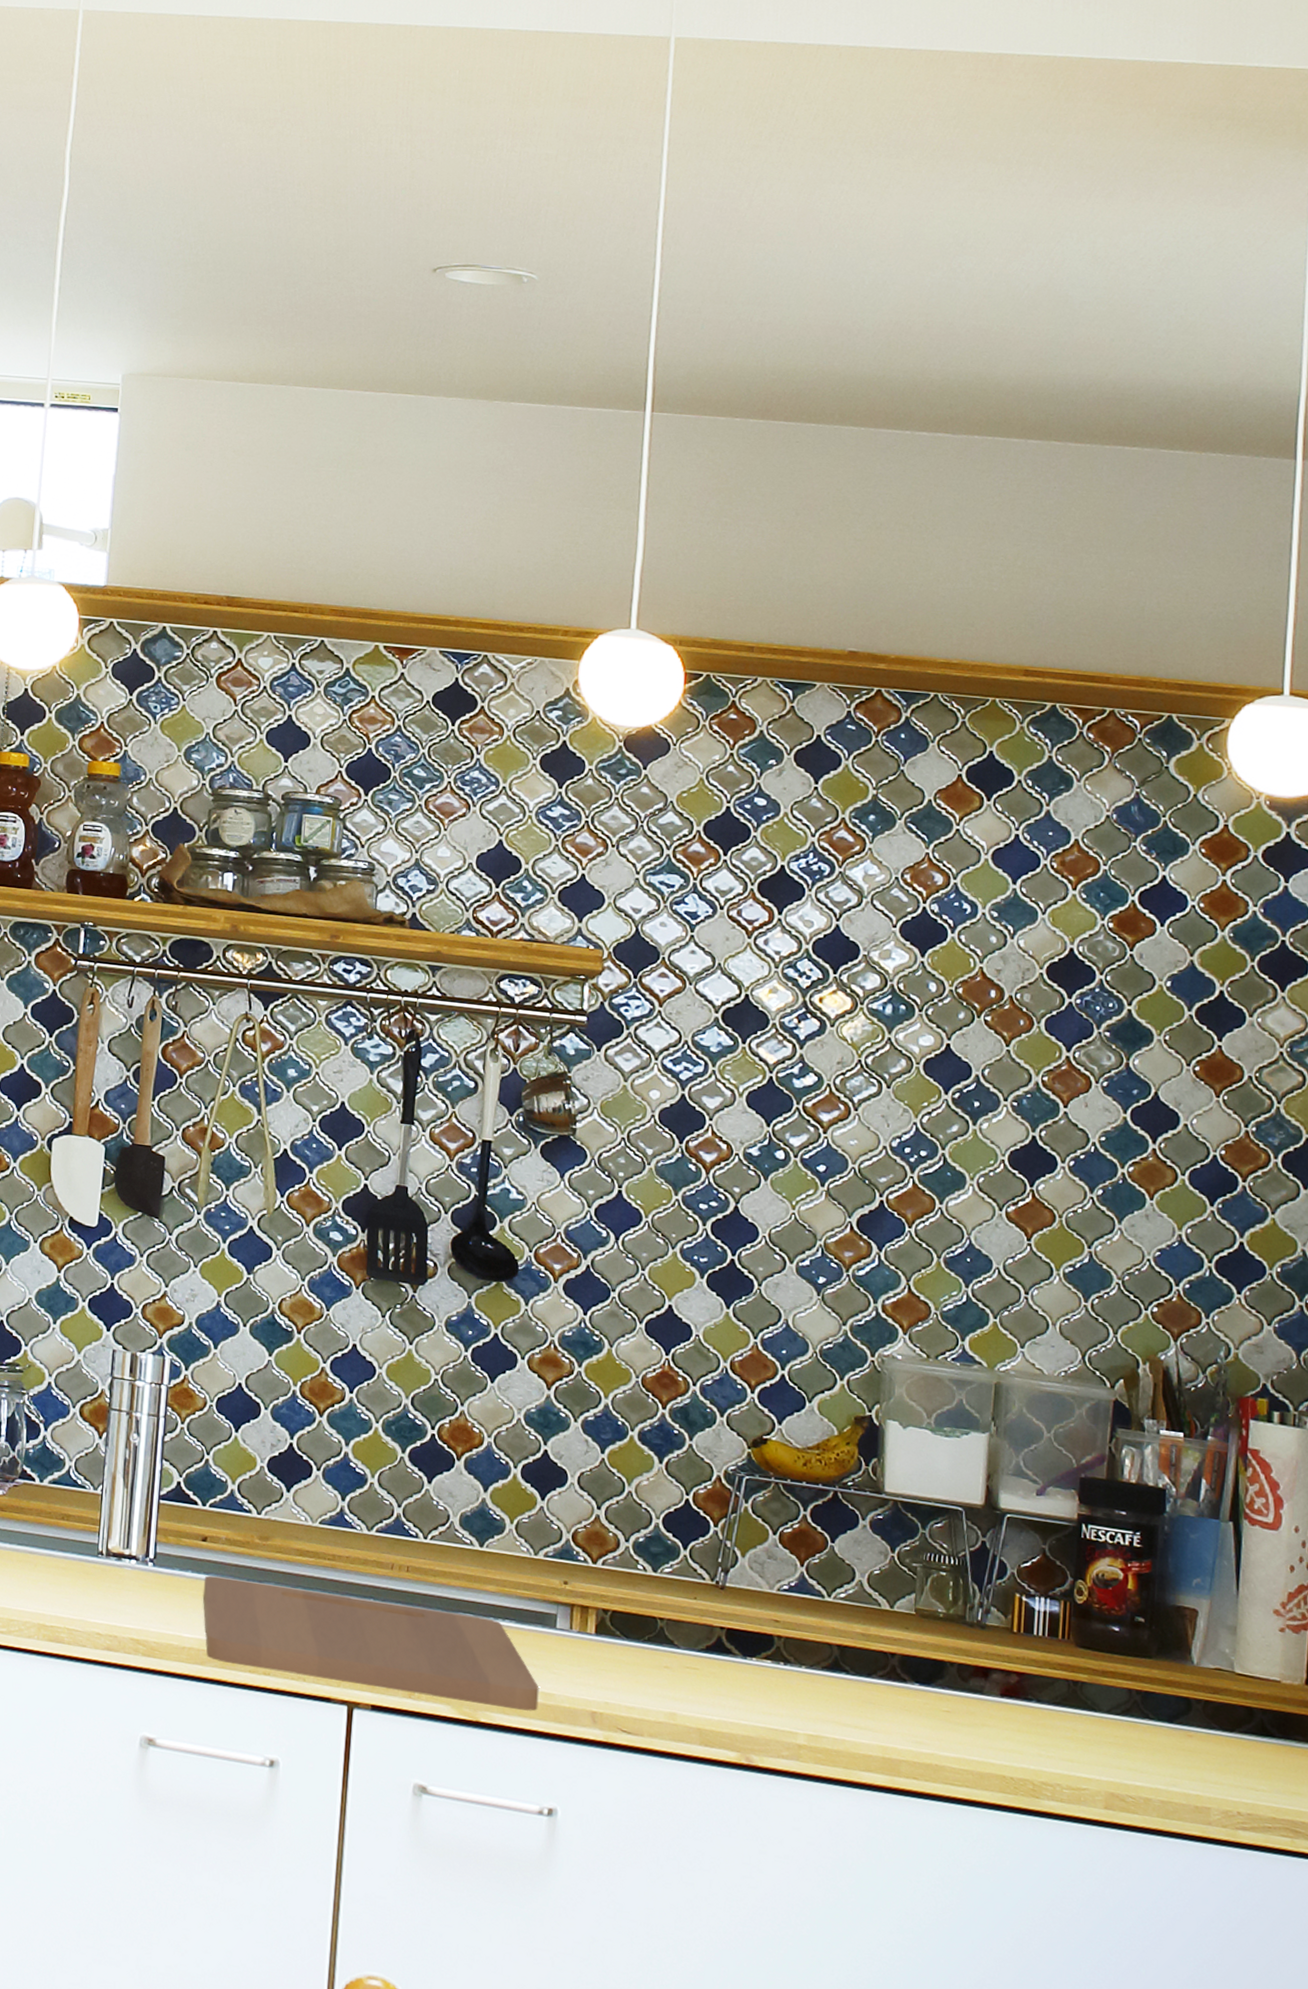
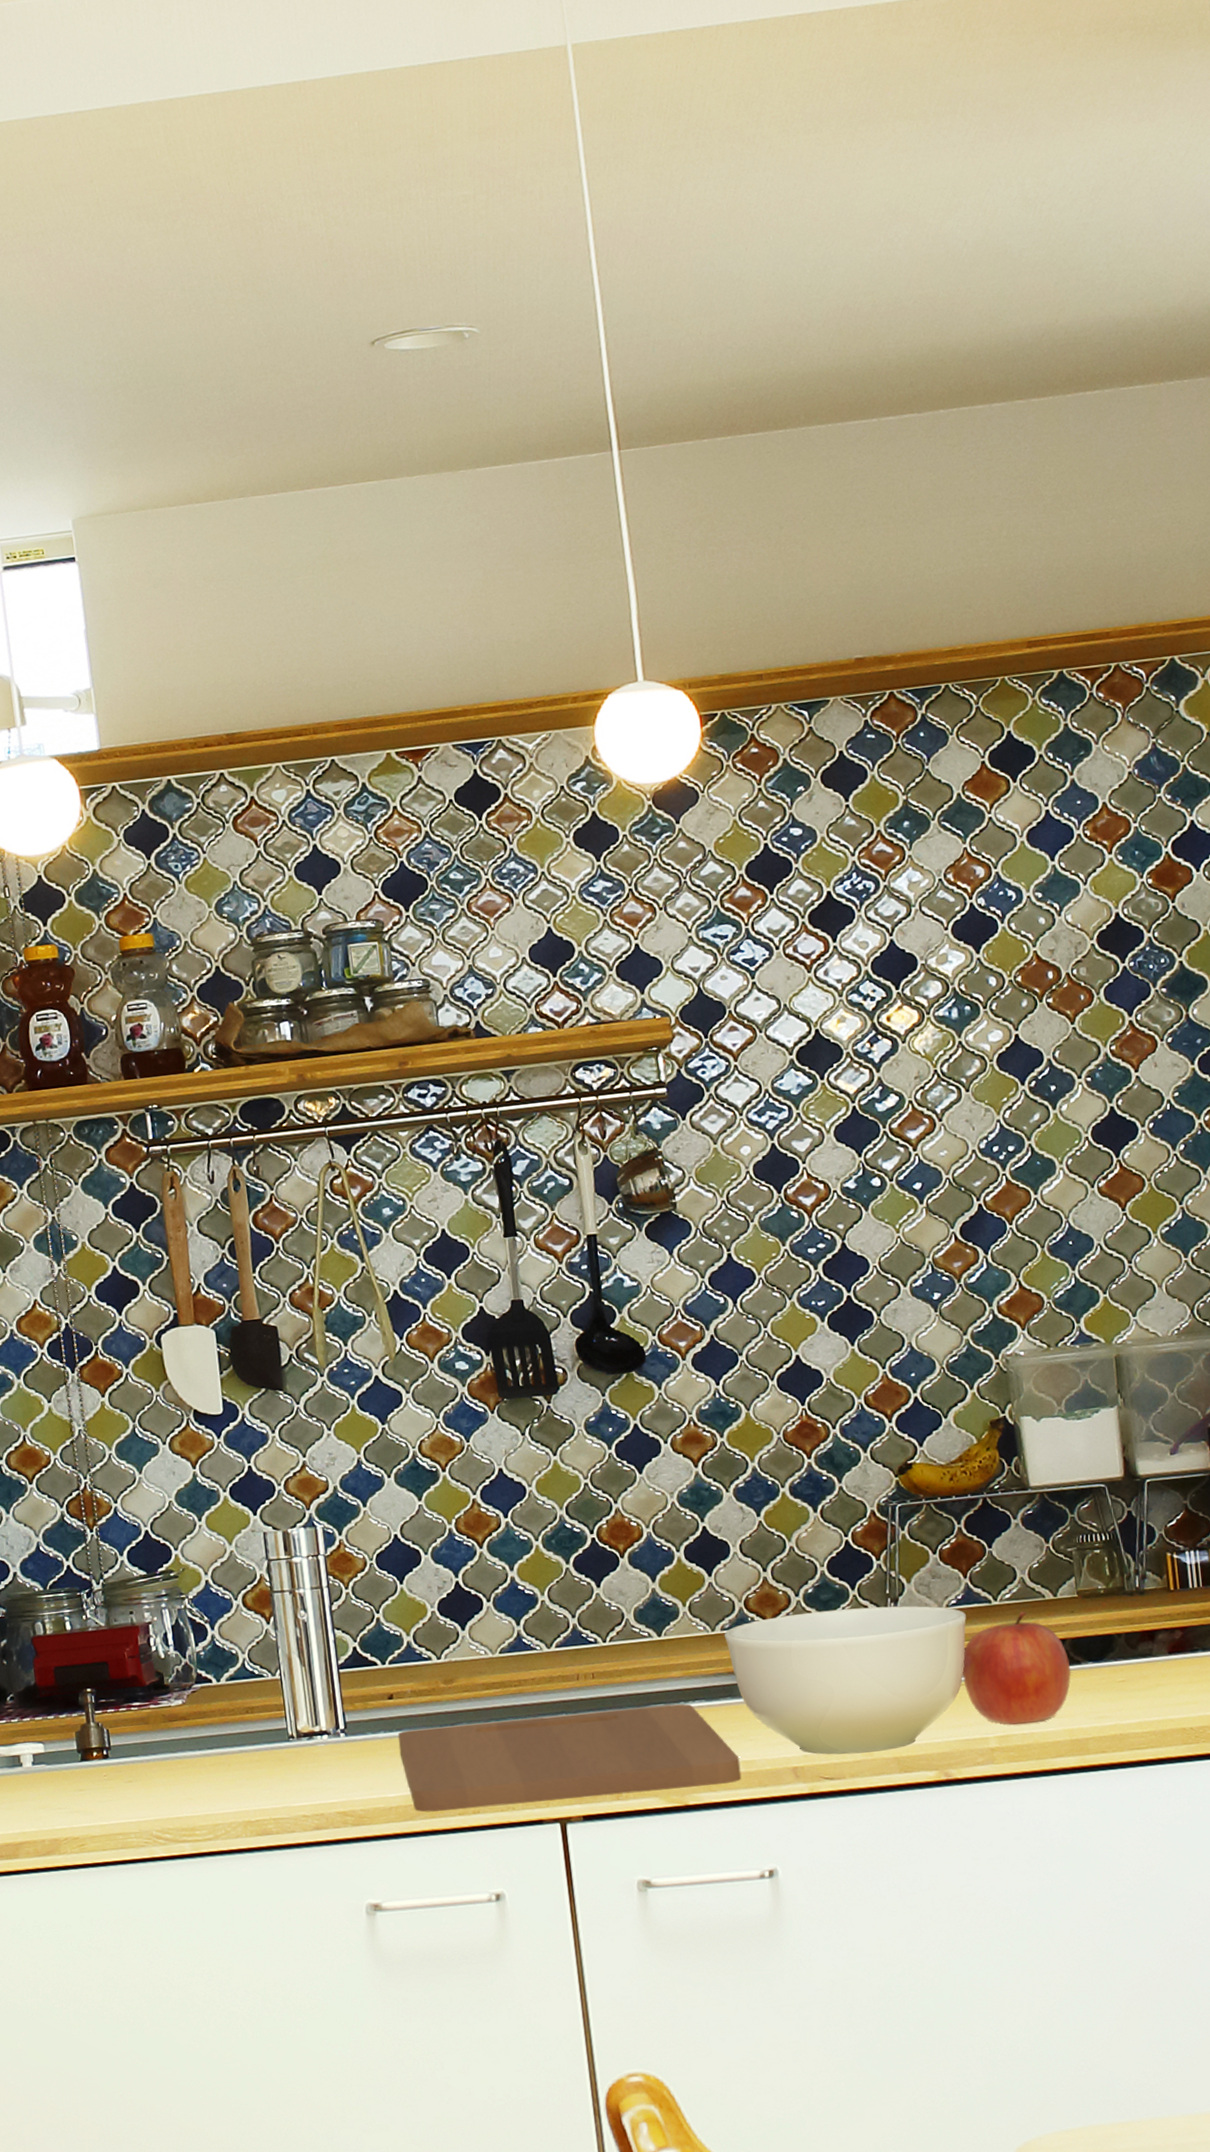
bowl: none [546,1555,796,1721] -> present [724,1605,966,1755]
fruit: none [782,1614,895,1731] -> present [962,1611,1071,1725]

